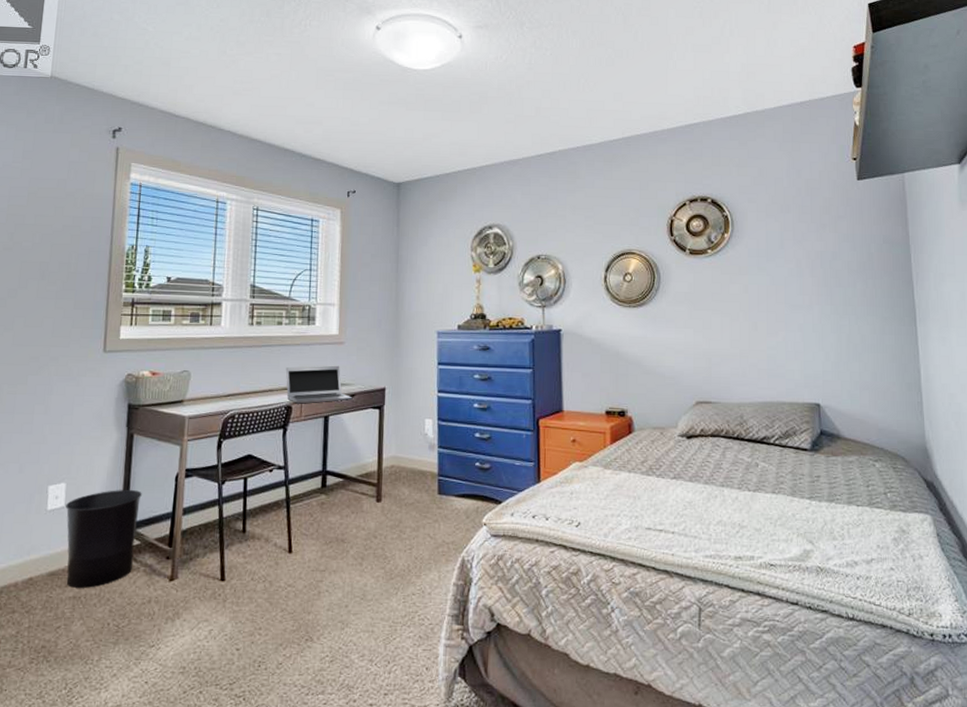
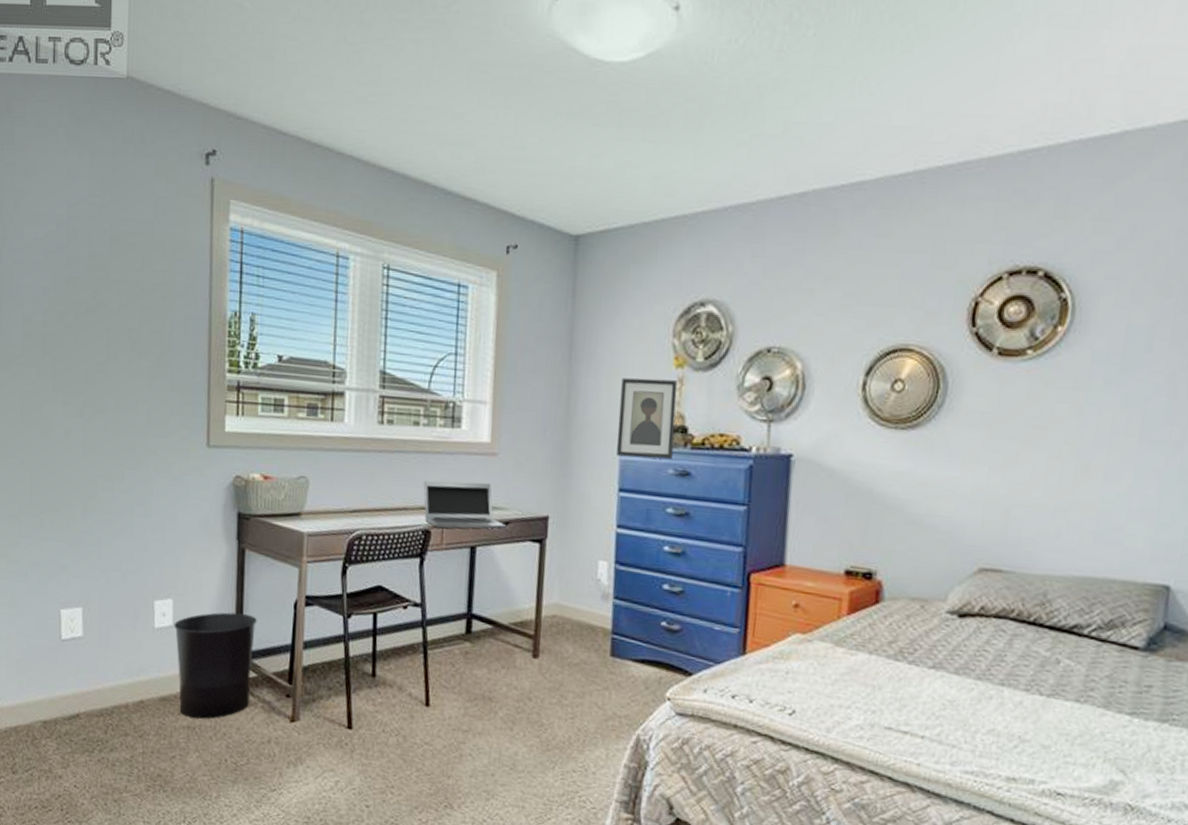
picture frame: none [434,281,477,339] -> present [616,378,678,460]

